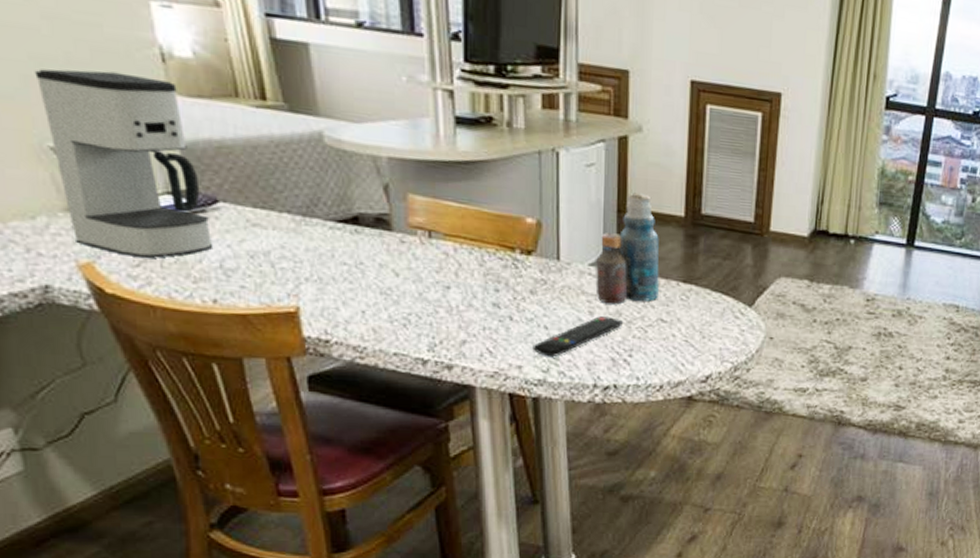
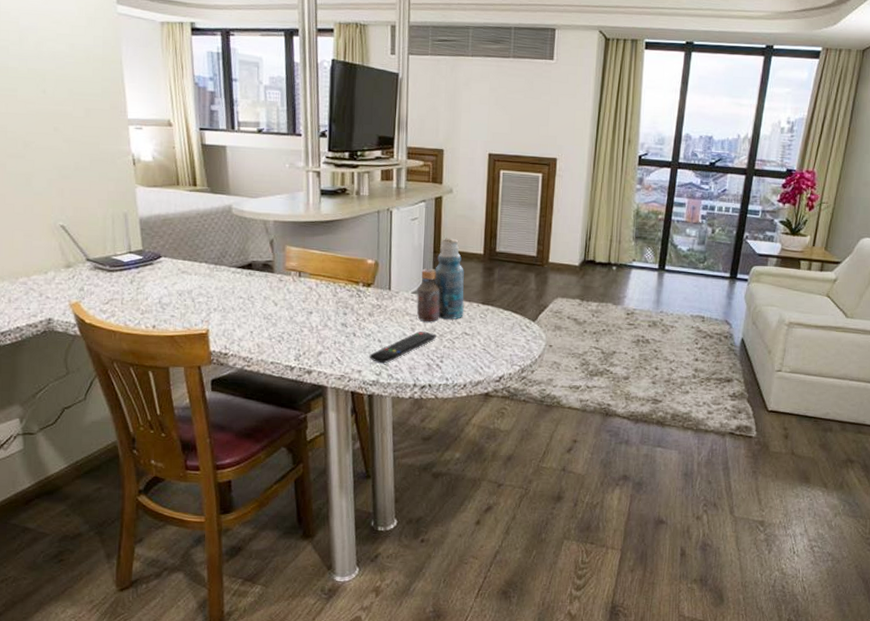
coffee maker: present [34,69,214,259] -> none [56,173,156,298]

